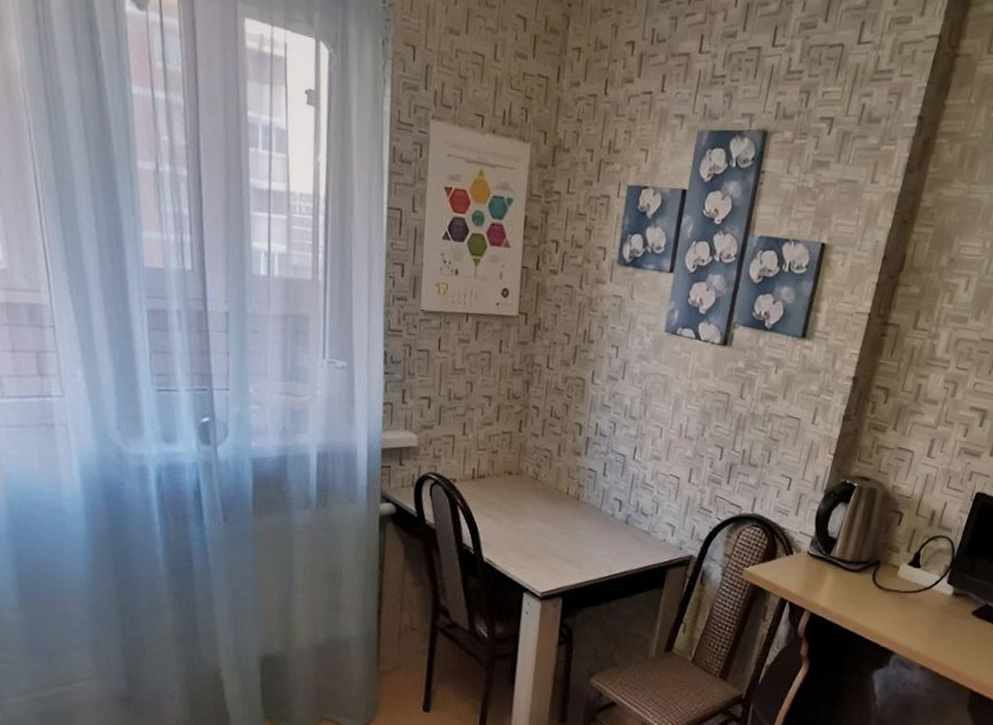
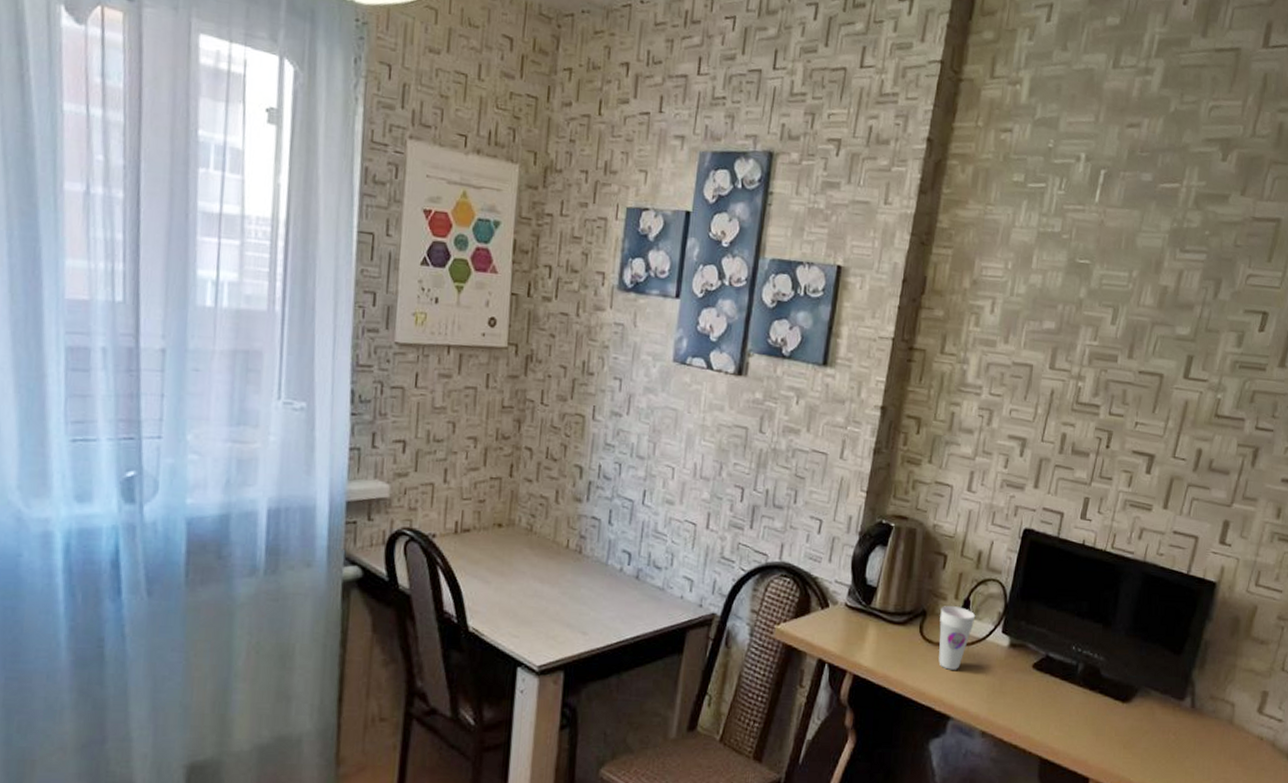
cup: none [887,557,925,613] -> present [938,606,976,670]

